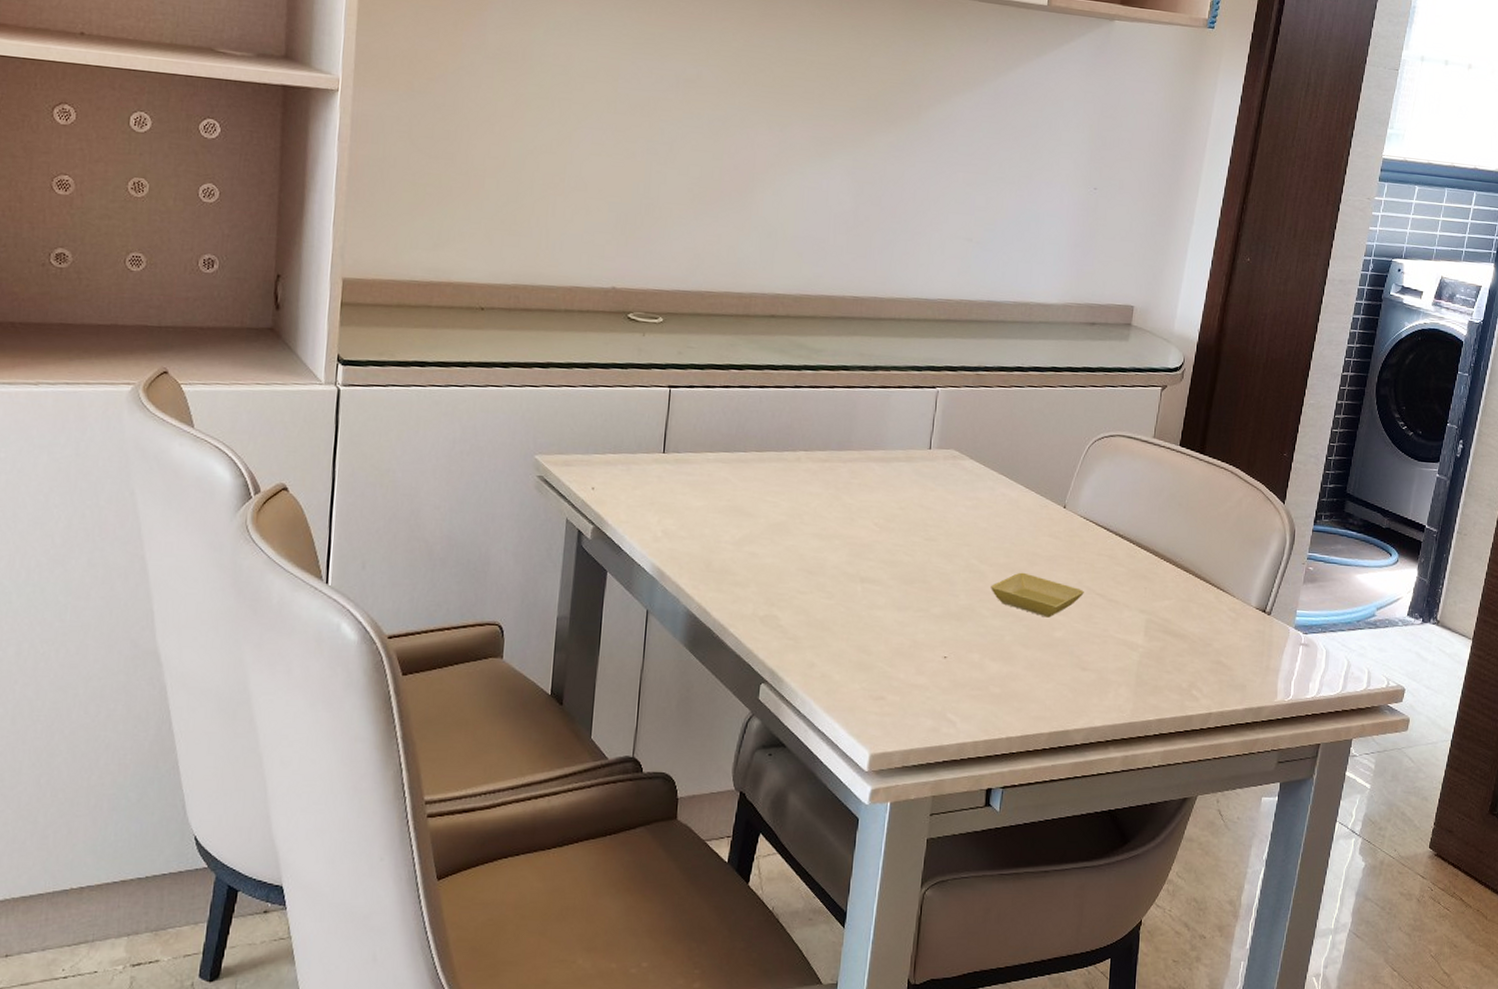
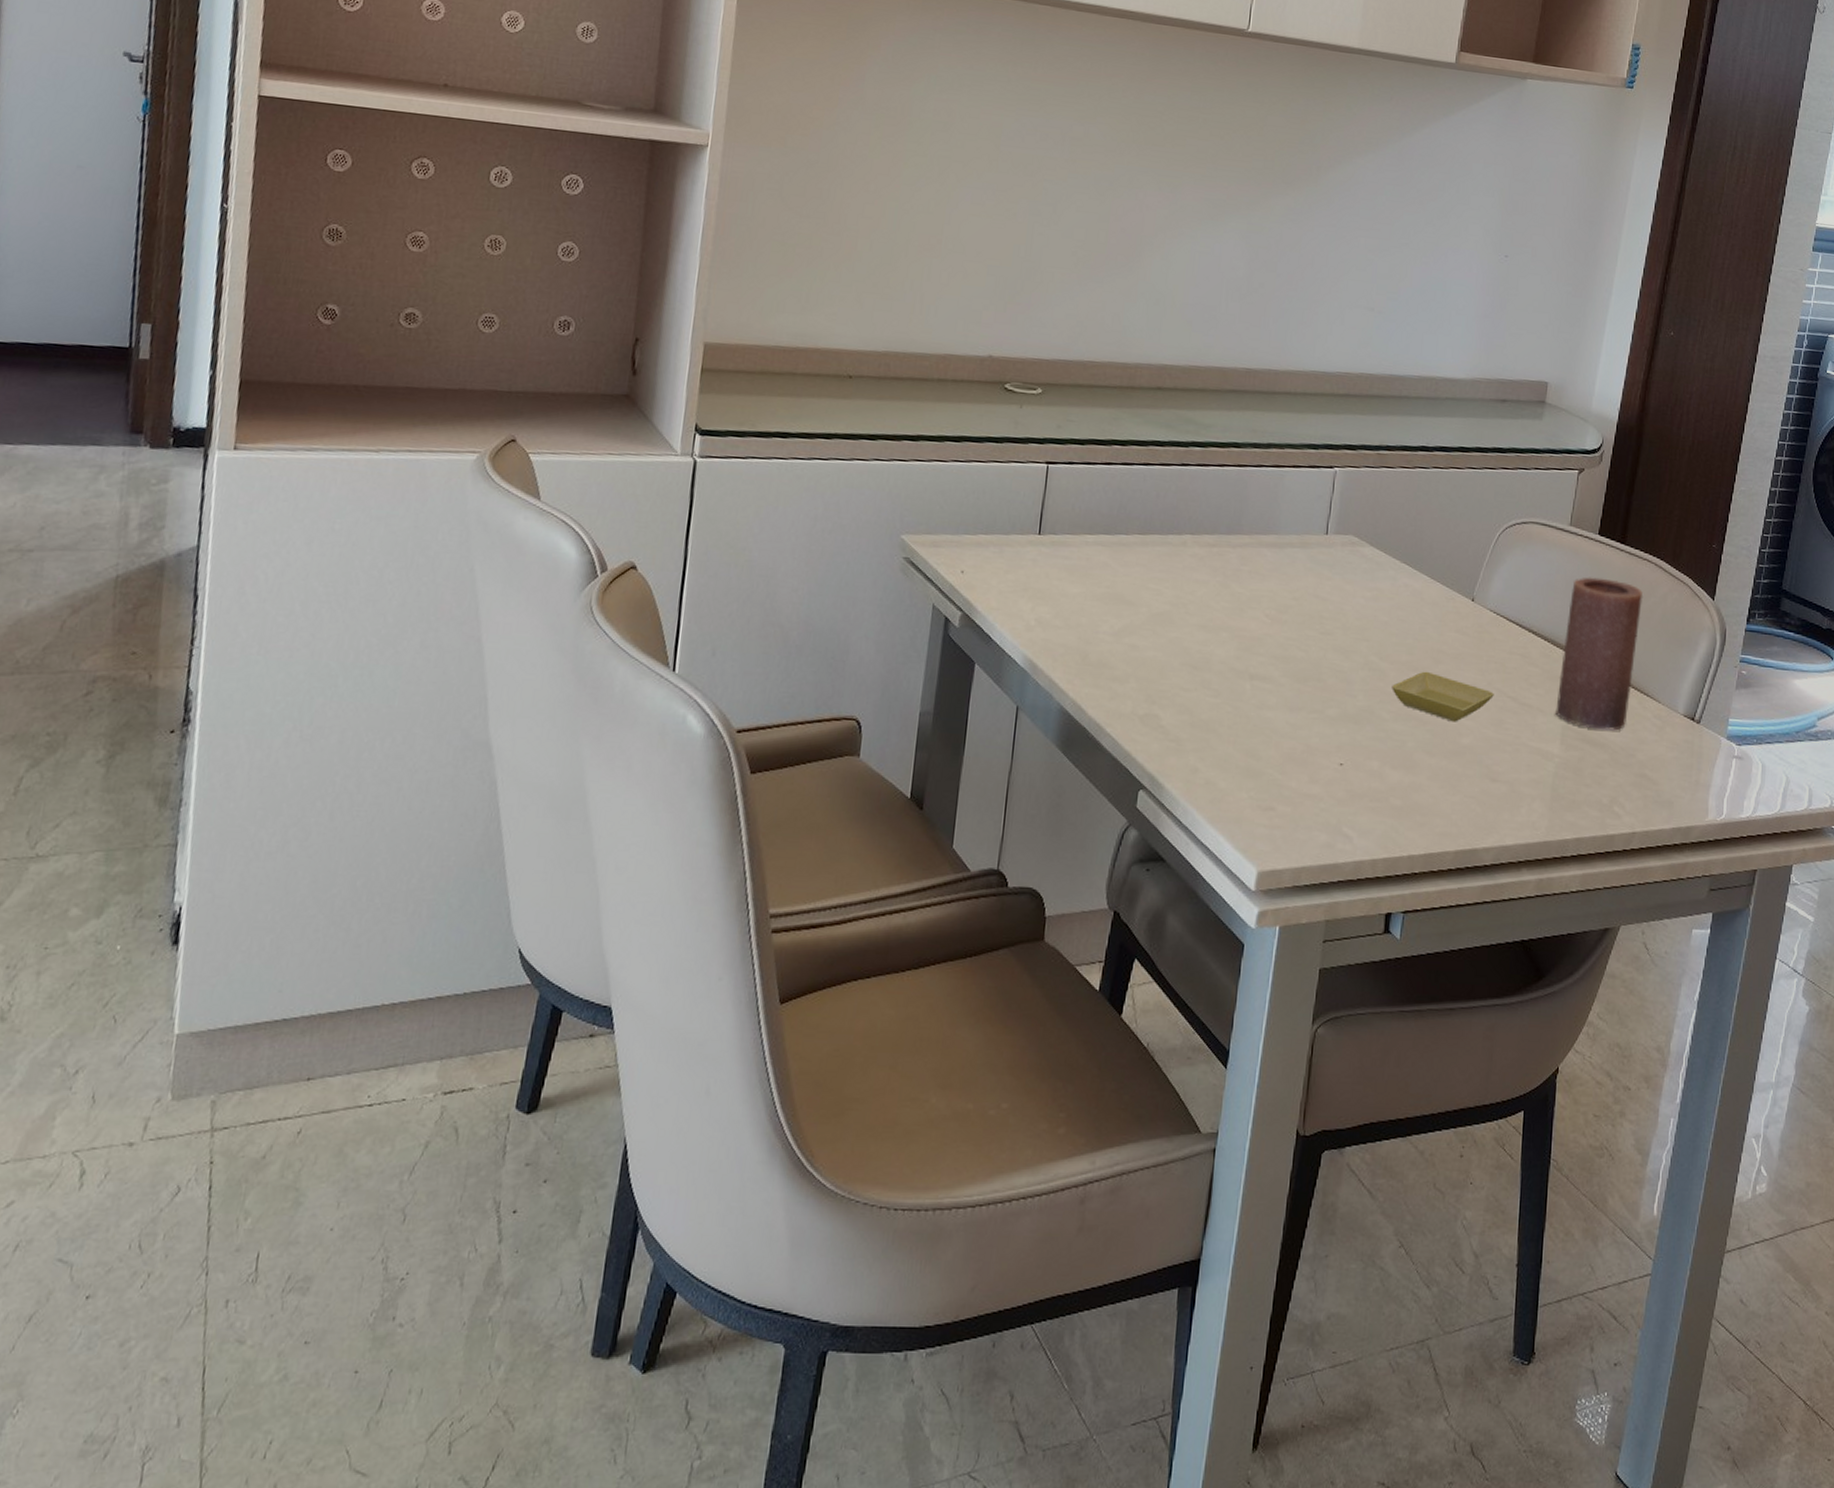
candle: none [1140,484,1220,623] -> present [1555,577,1644,731]

